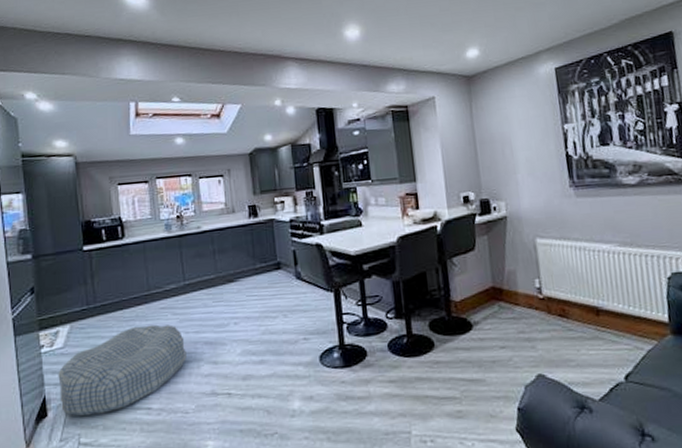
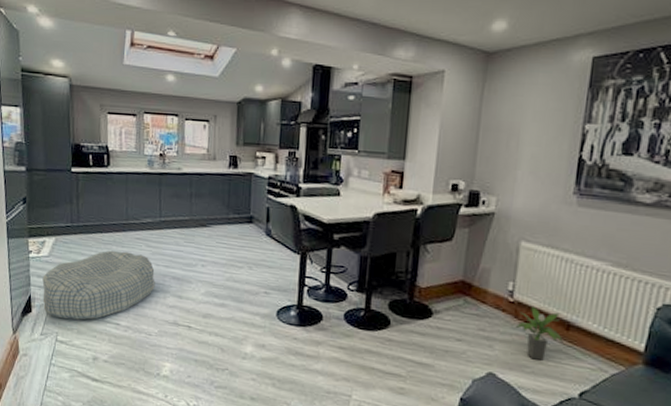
potted plant: none [550,298,596,352] -> present [515,305,562,361]

